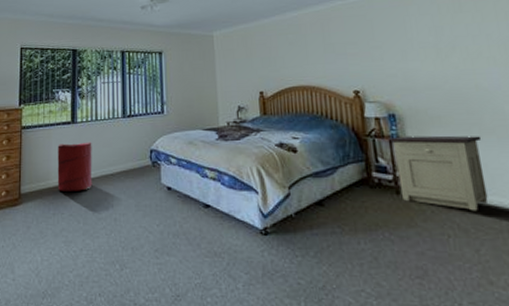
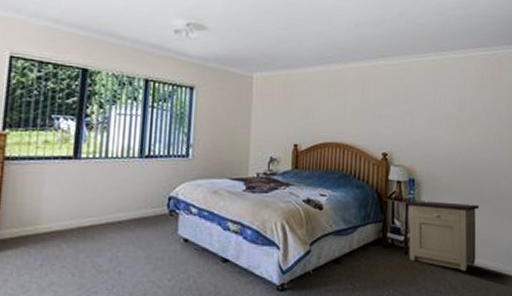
laundry hamper: present [57,142,92,191] -> none [48,182,98,239]

